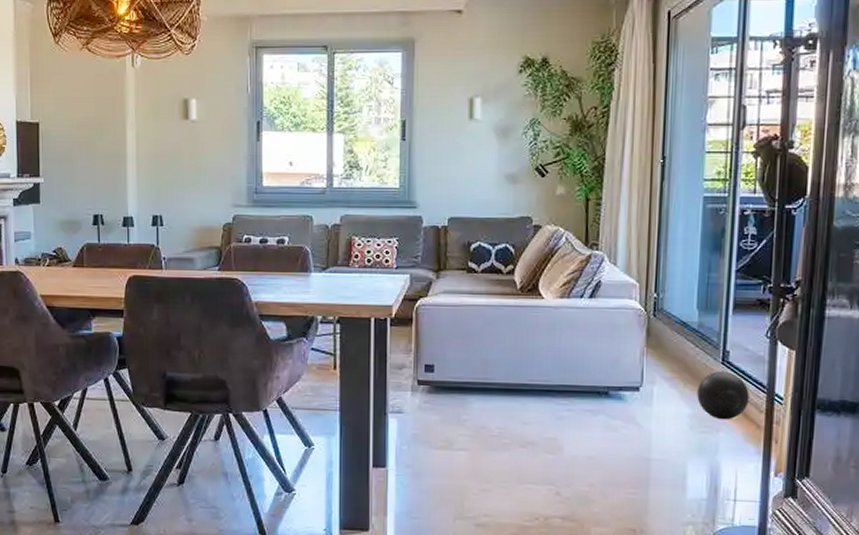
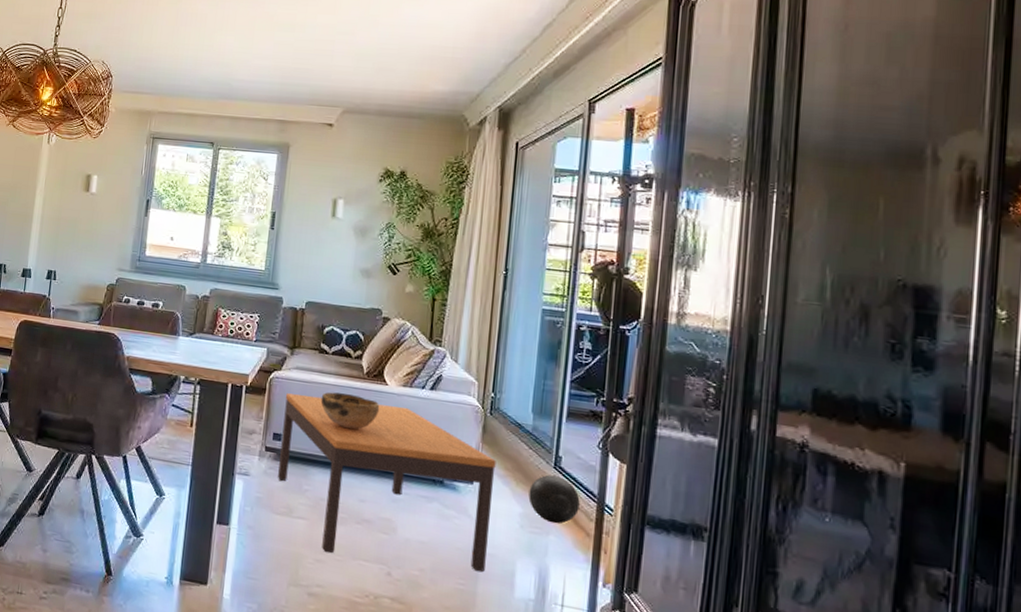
coffee table: none [434,319,662,482] -> present [278,393,496,572]
decorative bowl: none [473,313,537,351] -> present [320,392,380,430]

